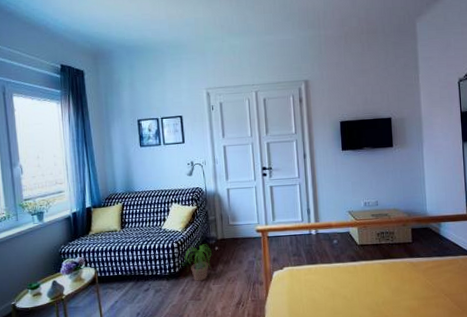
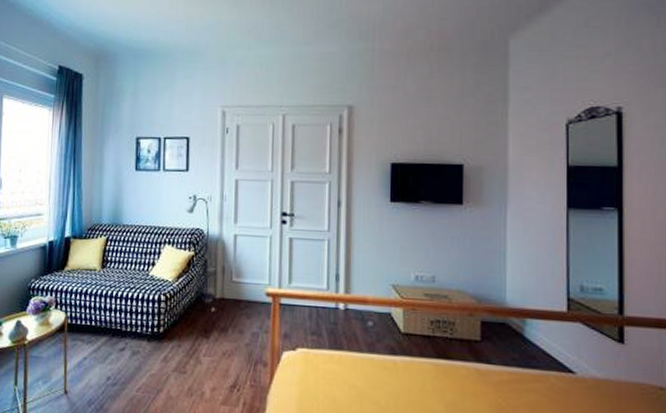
potted plant: present [185,244,212,281] -> none [172,302,206,349]

